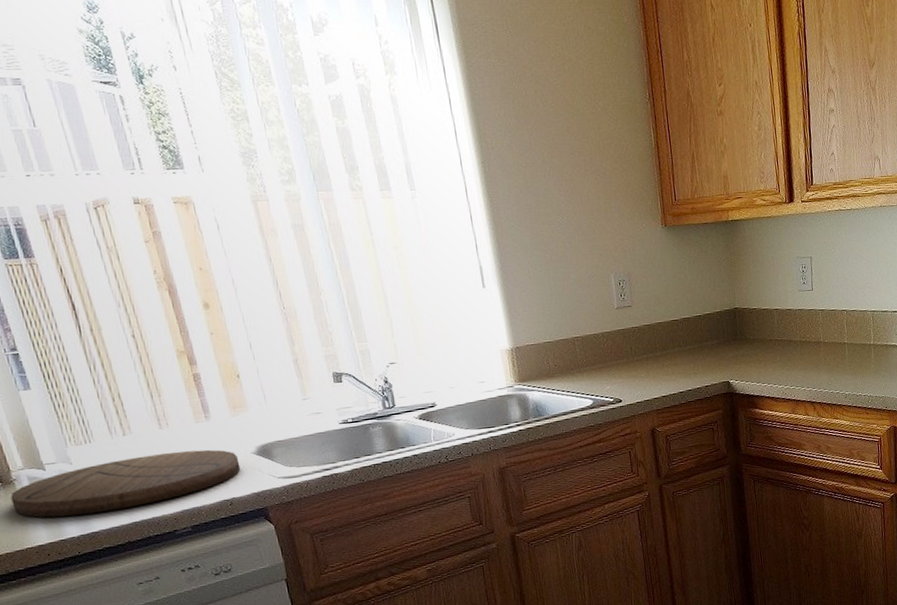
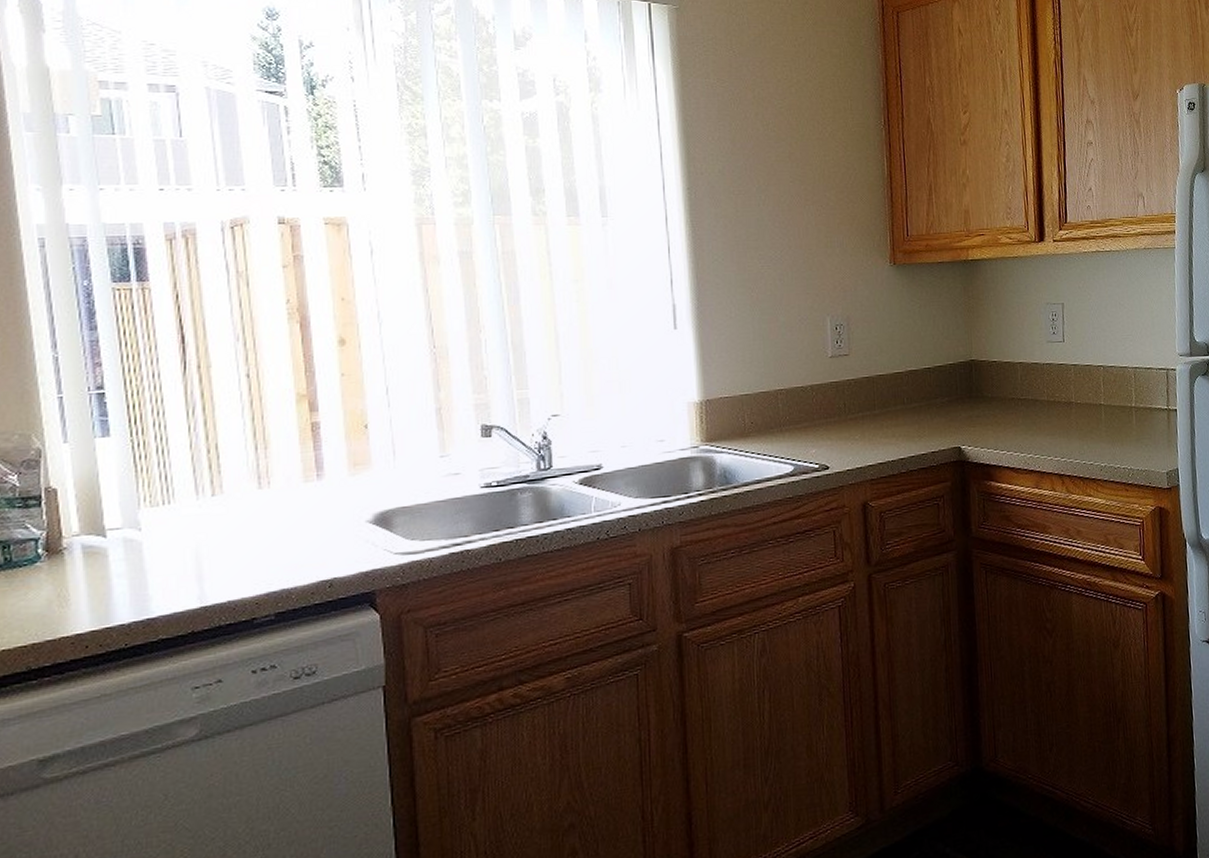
cutting board: present [10,449,241,518] -> none [55,516,350,598]

